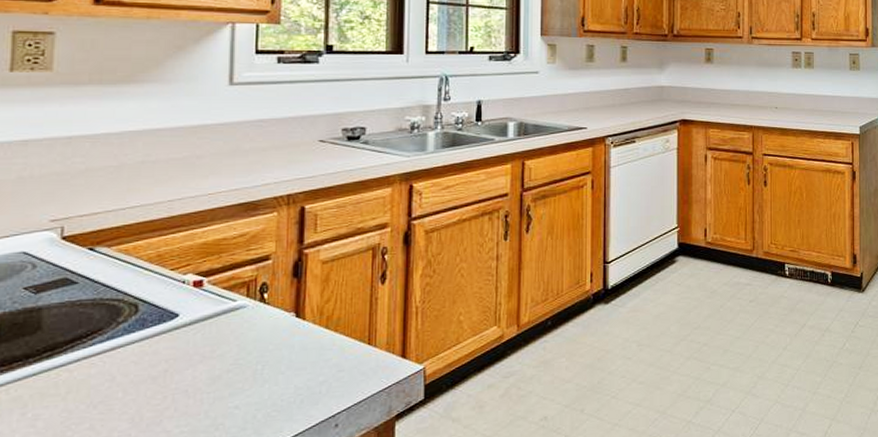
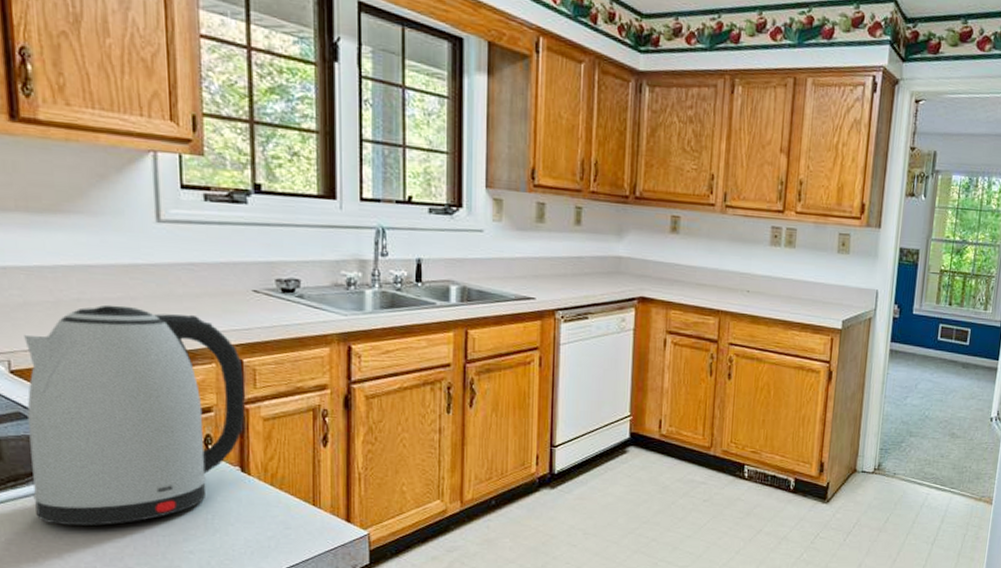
kettle: none [70,164,305,393] -> present [24,304,245,526]

